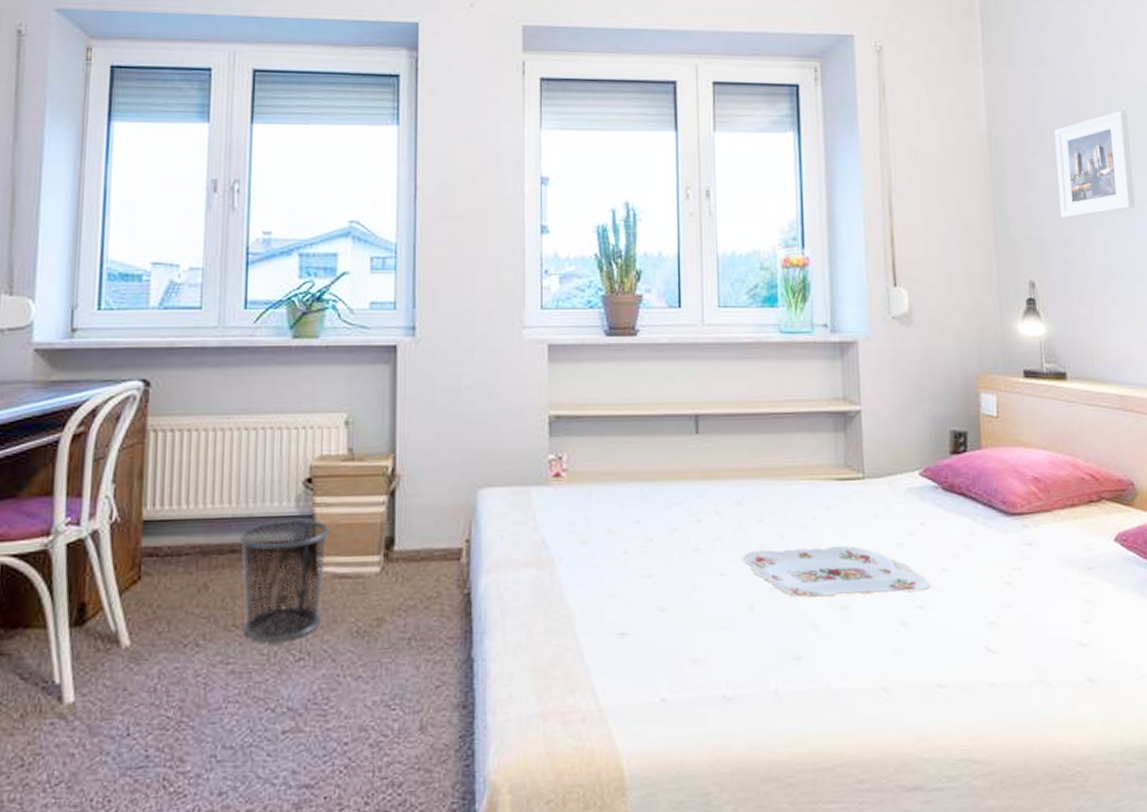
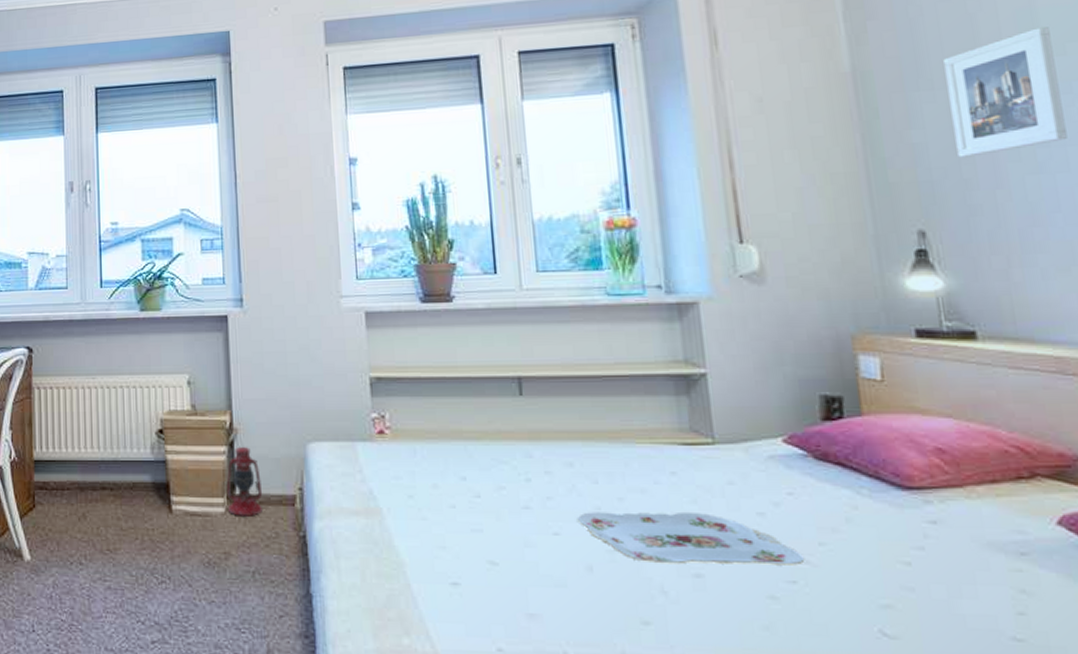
trash can: present [240,519,329,642] -> none [109,463,180,566]
lantern: none [383,496,425,577] -> present [226,447,263,518]

